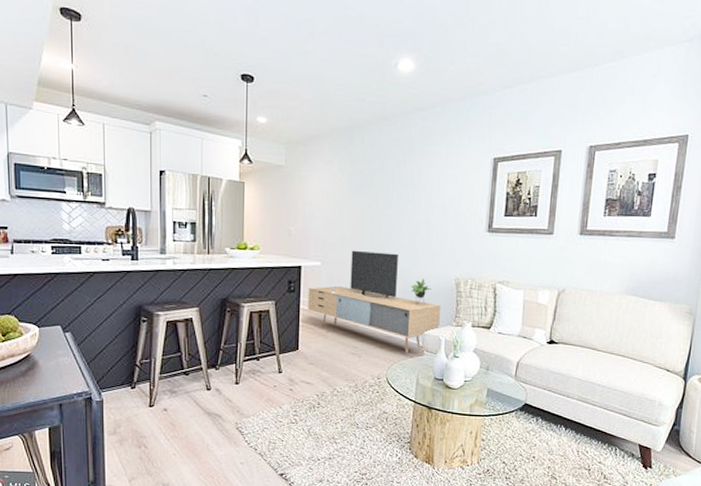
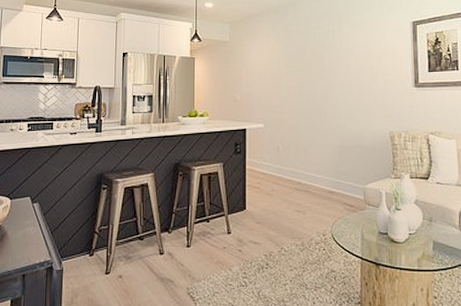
media console: present [308,250,441,353] -> none [253,111,378,208]

